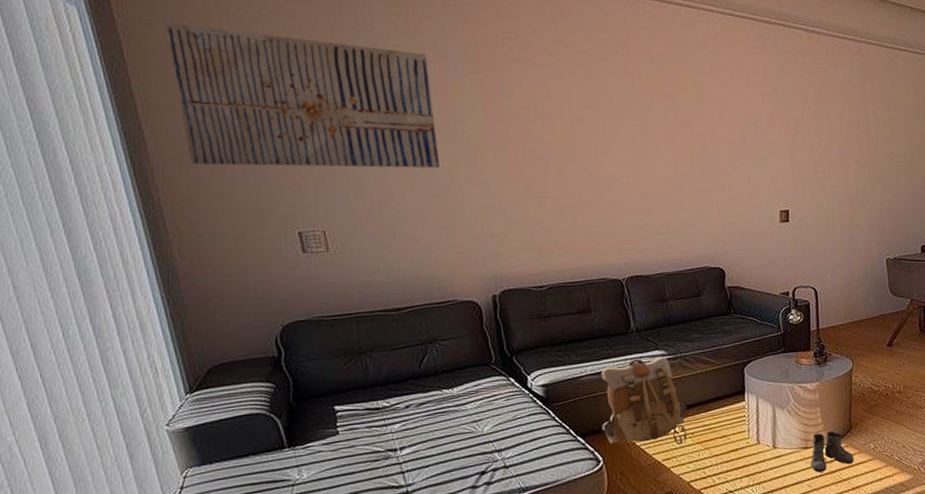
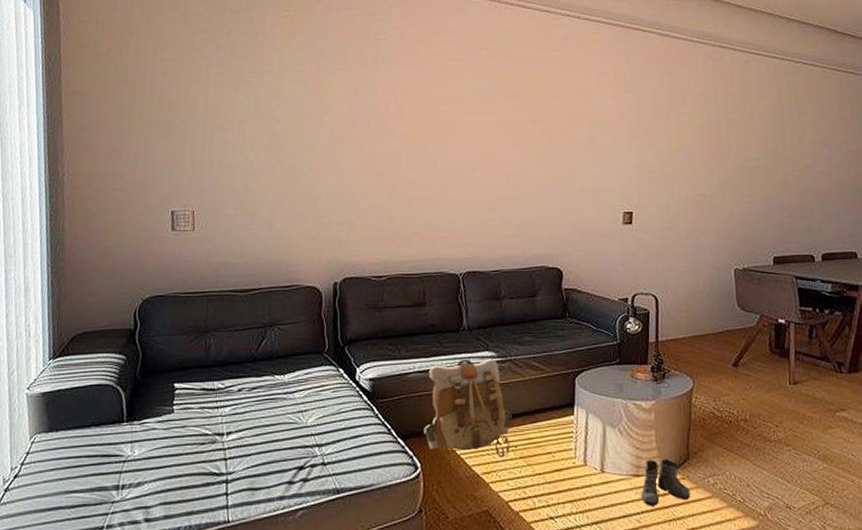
wall art: present [164,23,440,169] -> none [94,24,306,157]

